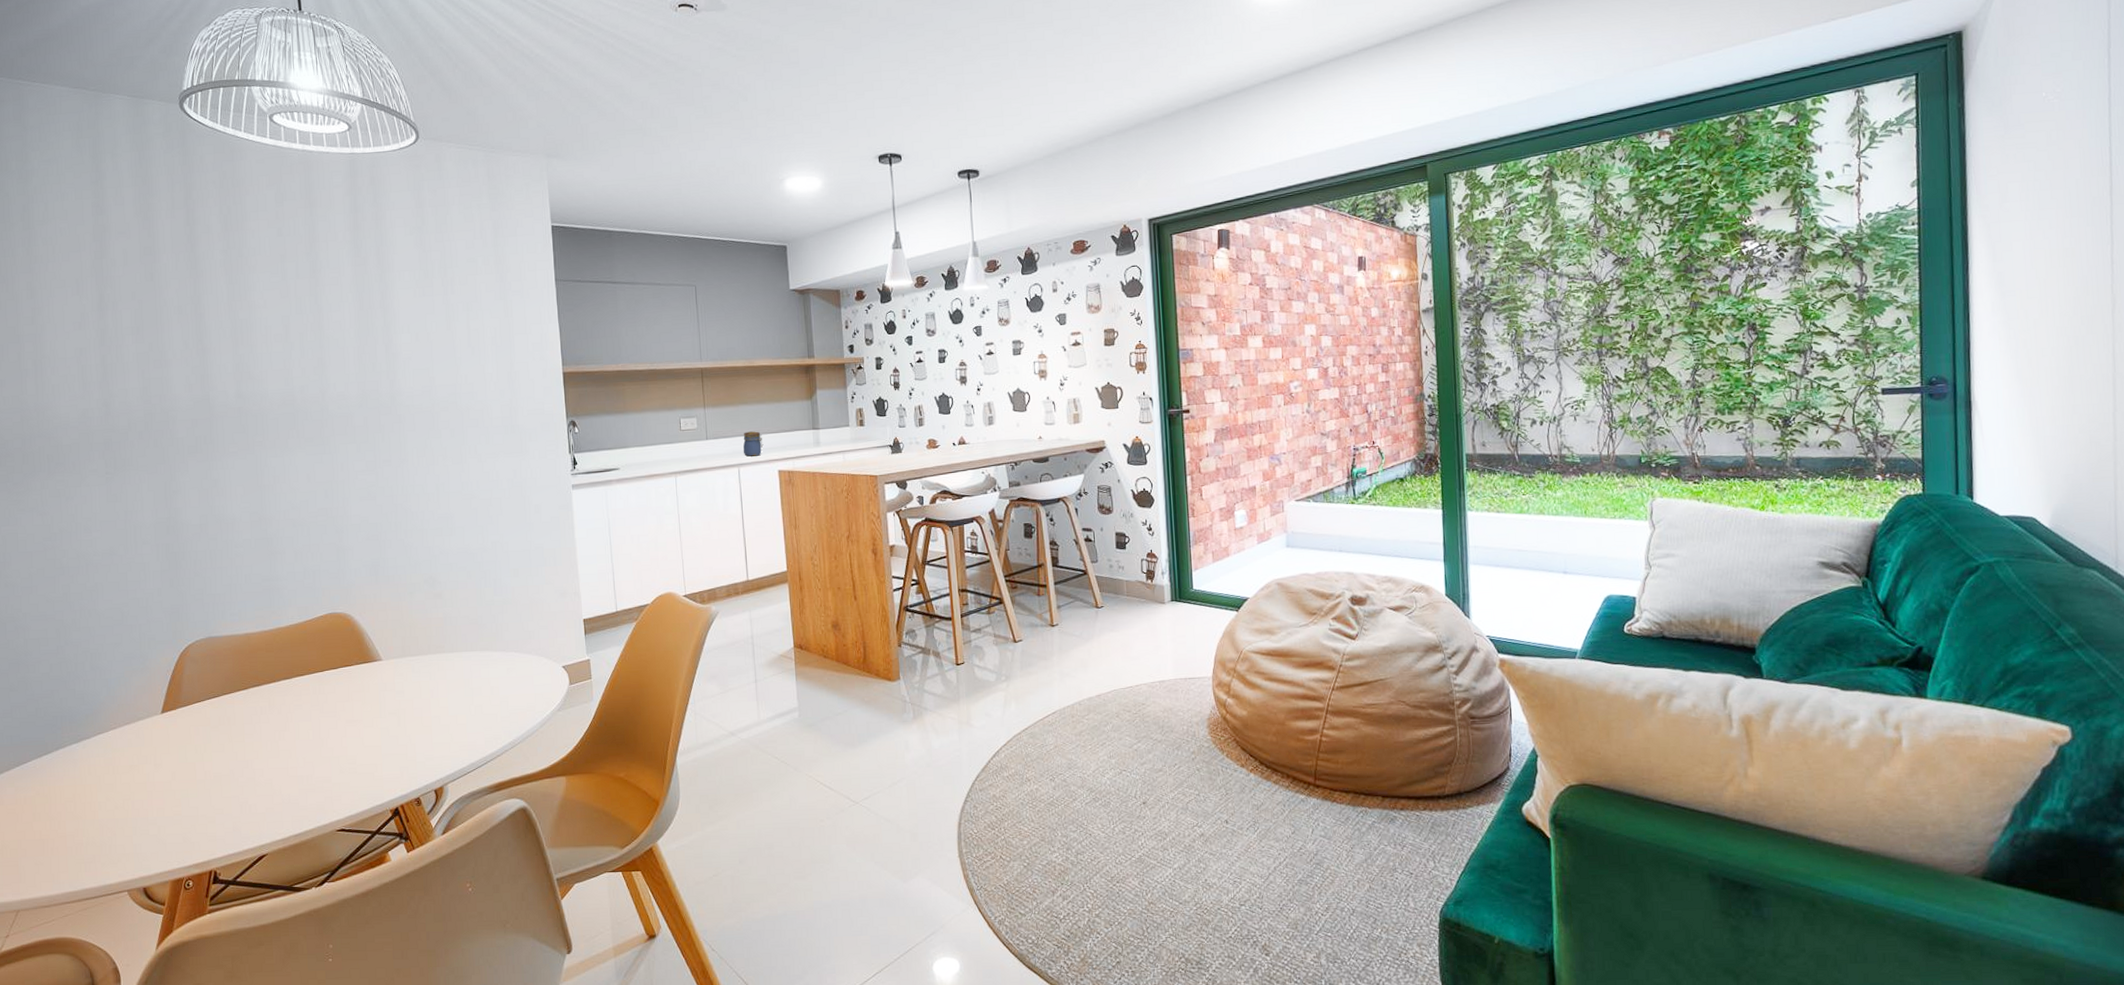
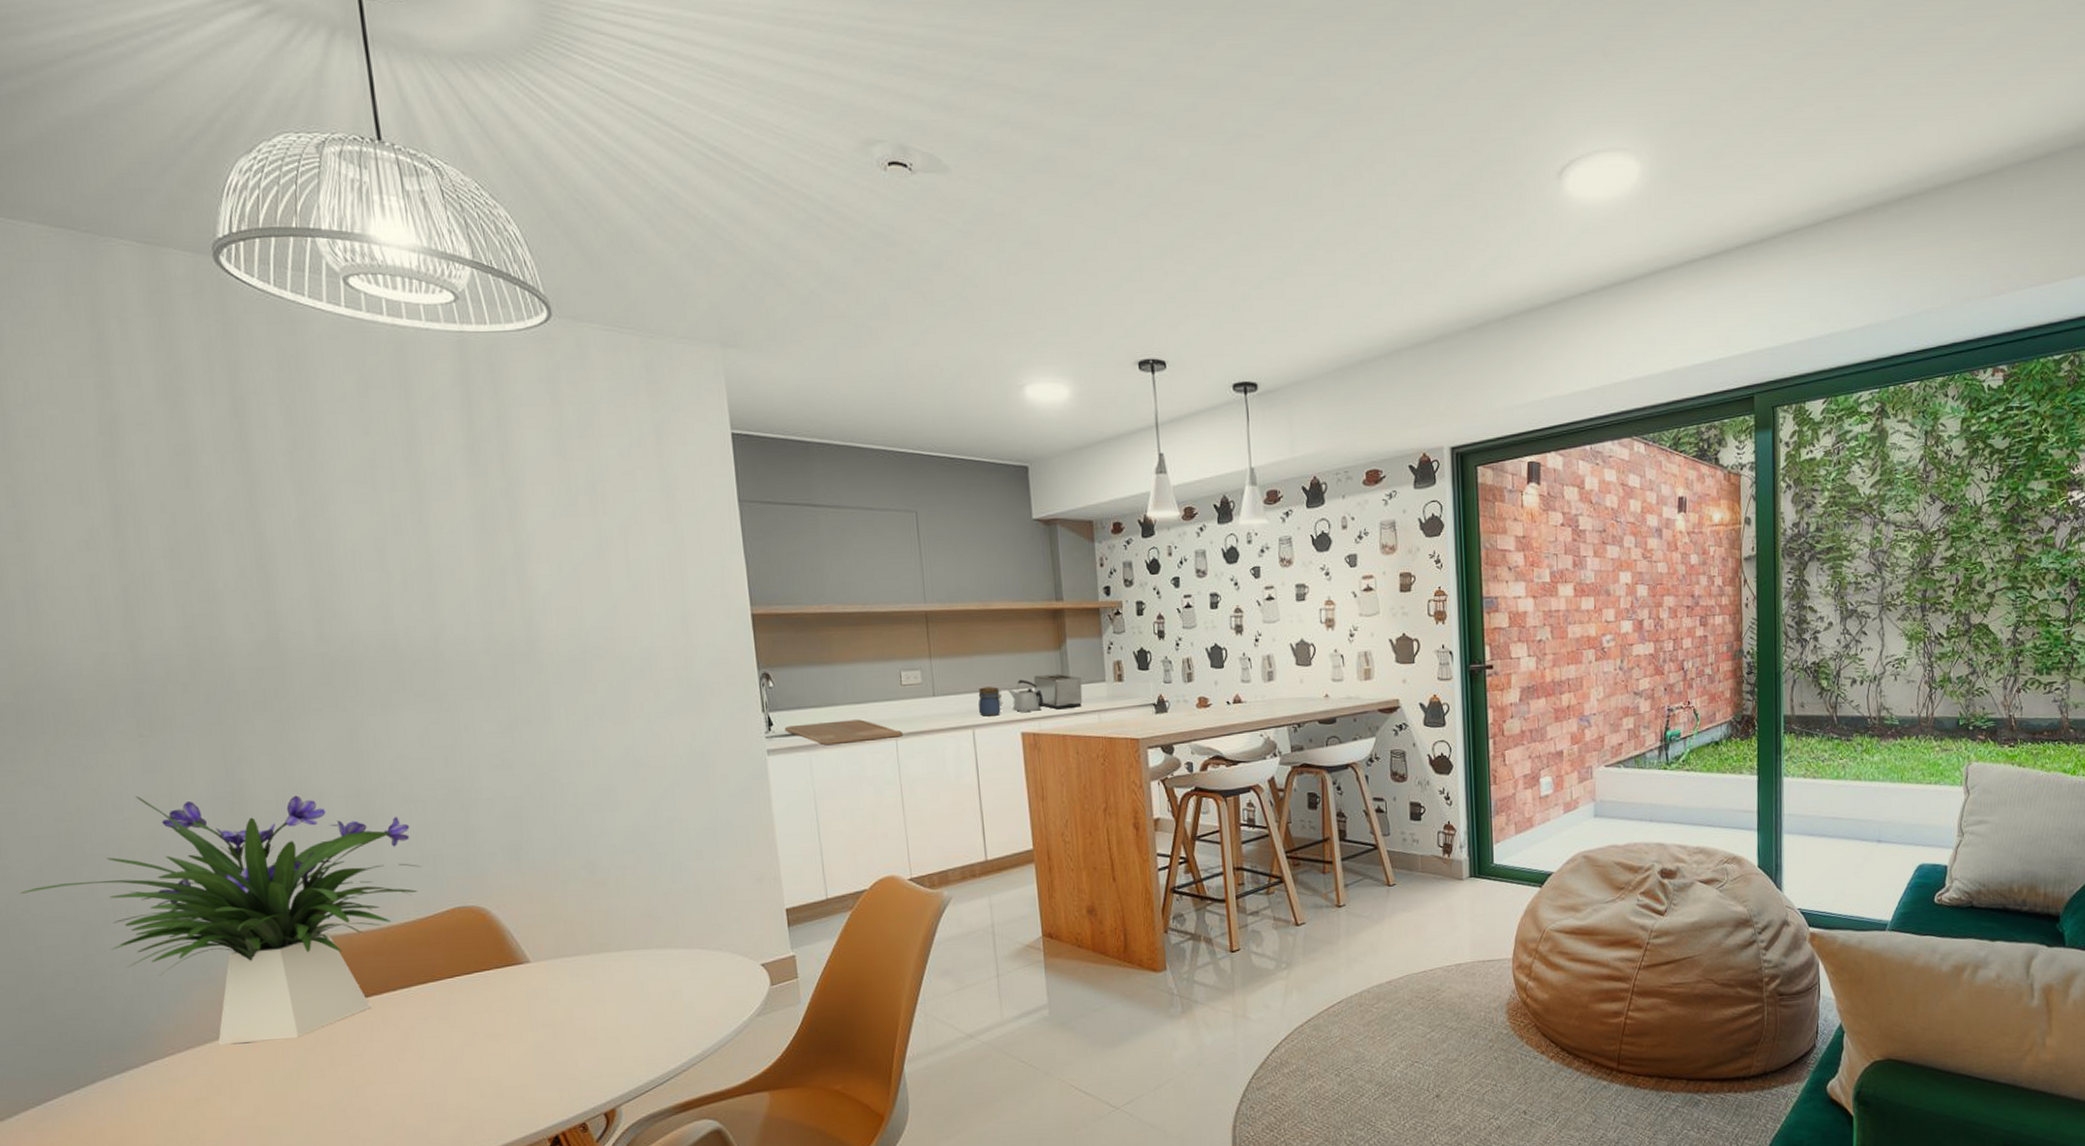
flower arrangement: none [16,521,304,722] -> present [20,795,422,1045]
chopping board: none [586,459,680,481] -> present [784,719,902,746]
kettle: none [767,425,798,454] -> present [1008,679,1044,713]
toaster: none [789,420,830,451] -> present [1033,673,1083,710]

